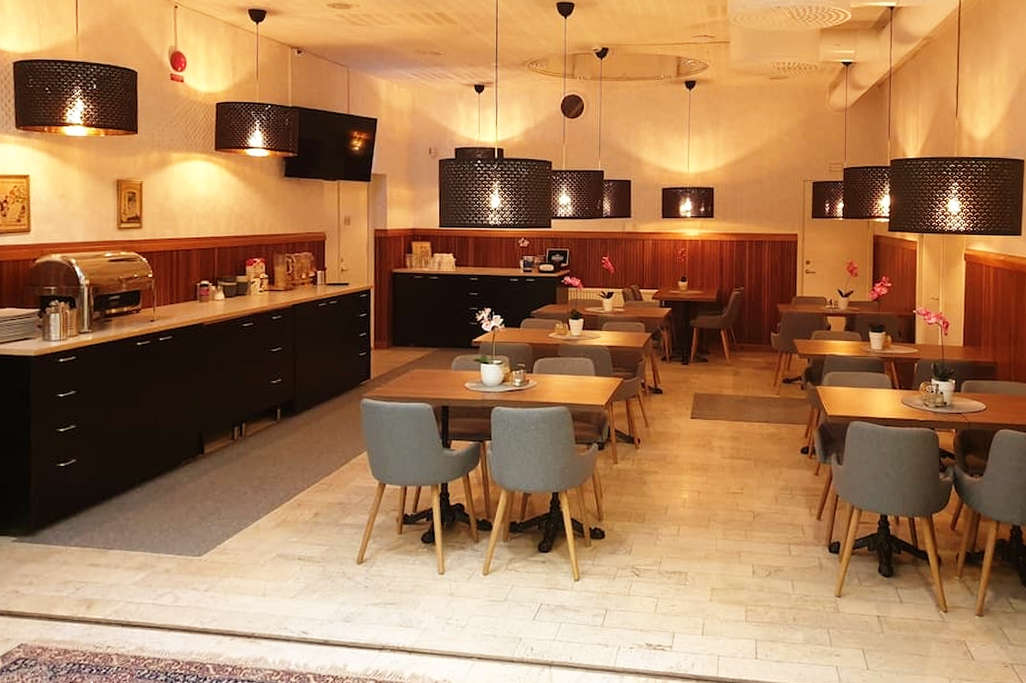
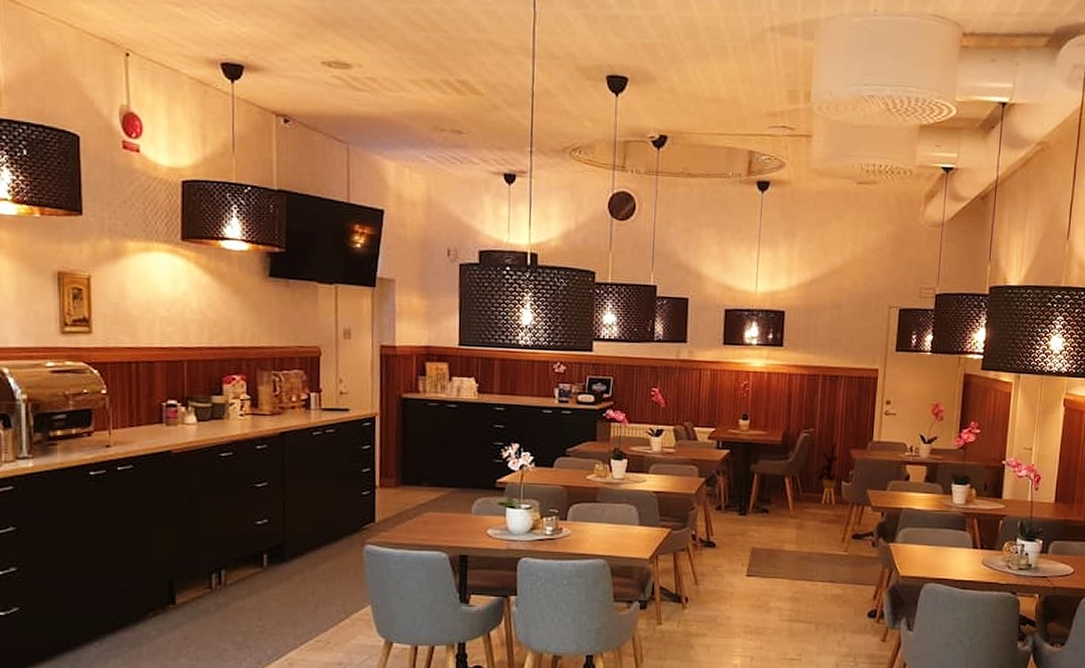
house plant: none [744,298,771,354] -> present [811,442,842,506]

